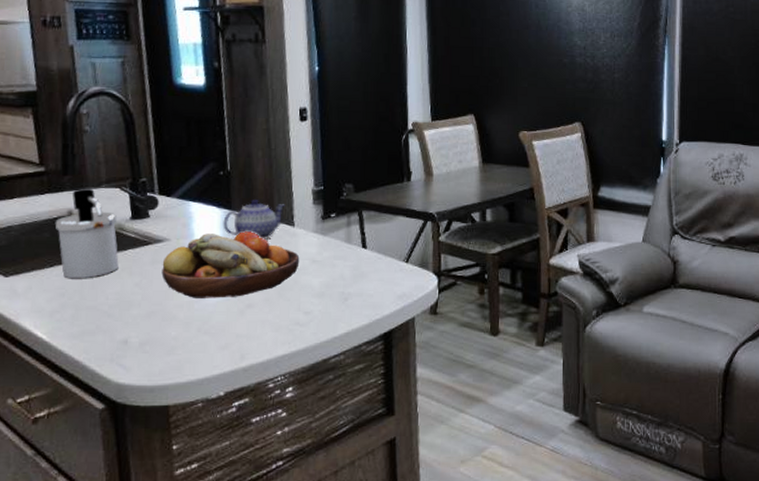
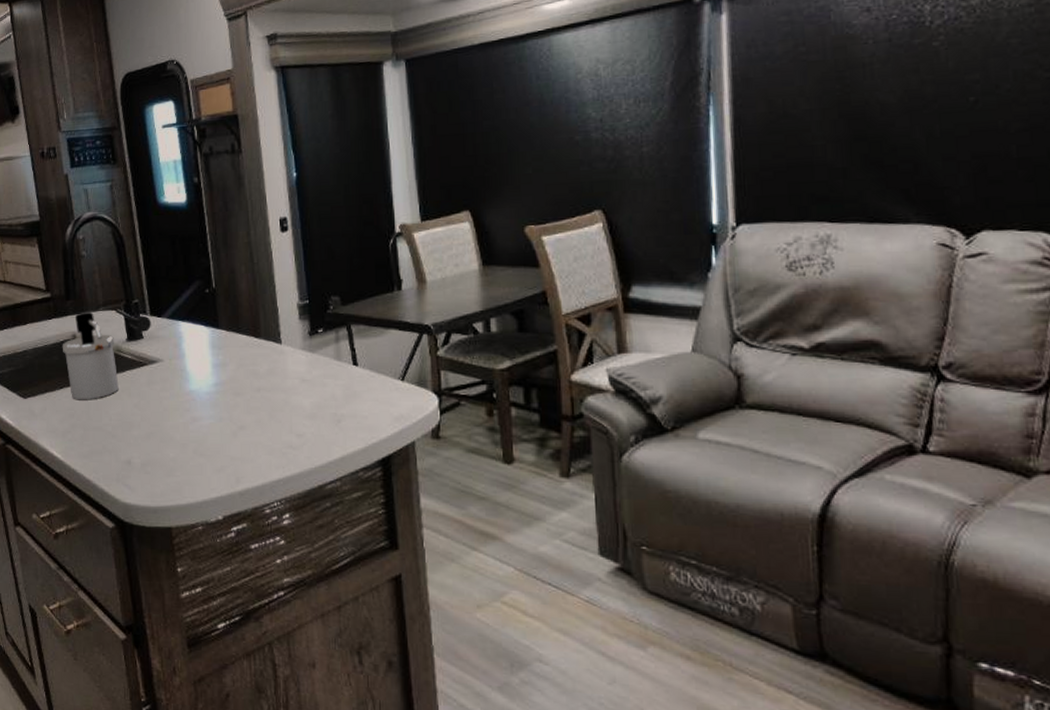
fruit bowl: present [161,231,300,298] -> none [157,350,289,420]
teapot: present [223,200,285,239] -> none [211,317,271,358]

